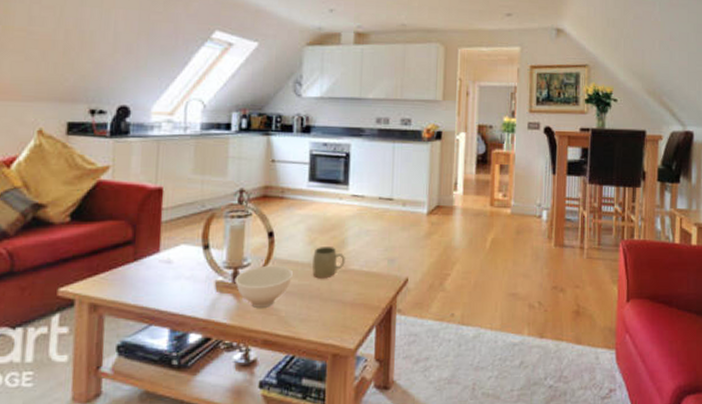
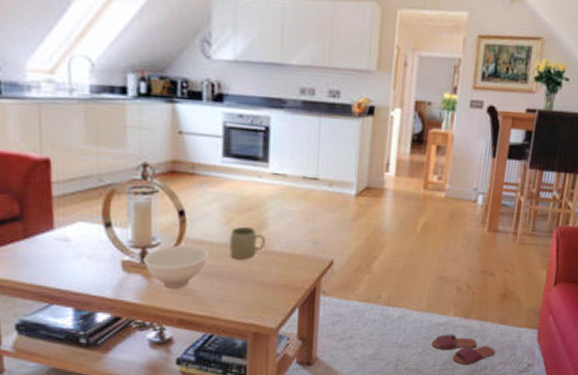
slippers: none [508,355,574,390] -> present [432,334,495,365]

